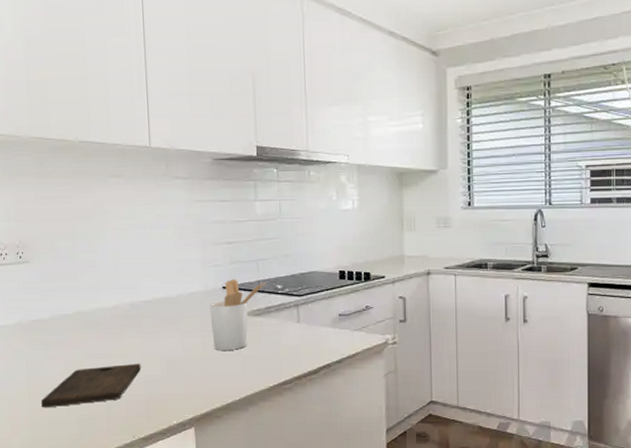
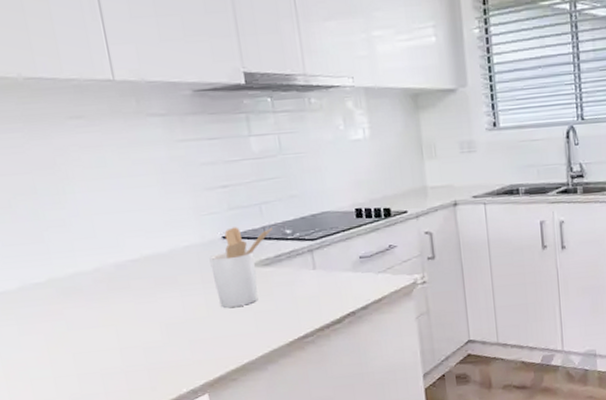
cutting board: present [41,363,141,408] -> none [22,329,138,390]

